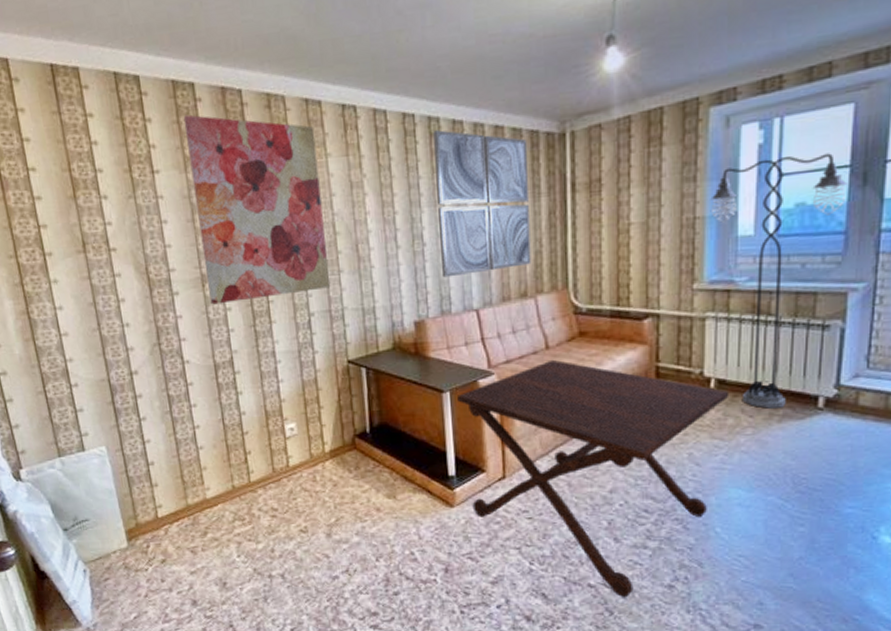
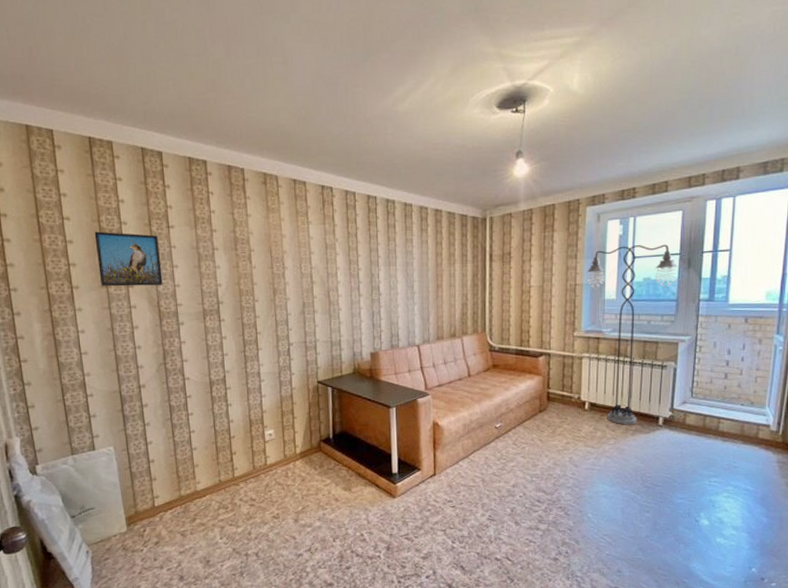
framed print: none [65,182,151,251] -> present [94,231,163,287]
wall art: present [183,114,331,305] -> none [196,184,307,334]
wall art: present [433,130,531,278] -> none [390,210,459,320]
side table: present [457,359,730,598] -> none [401,385,599,569]

